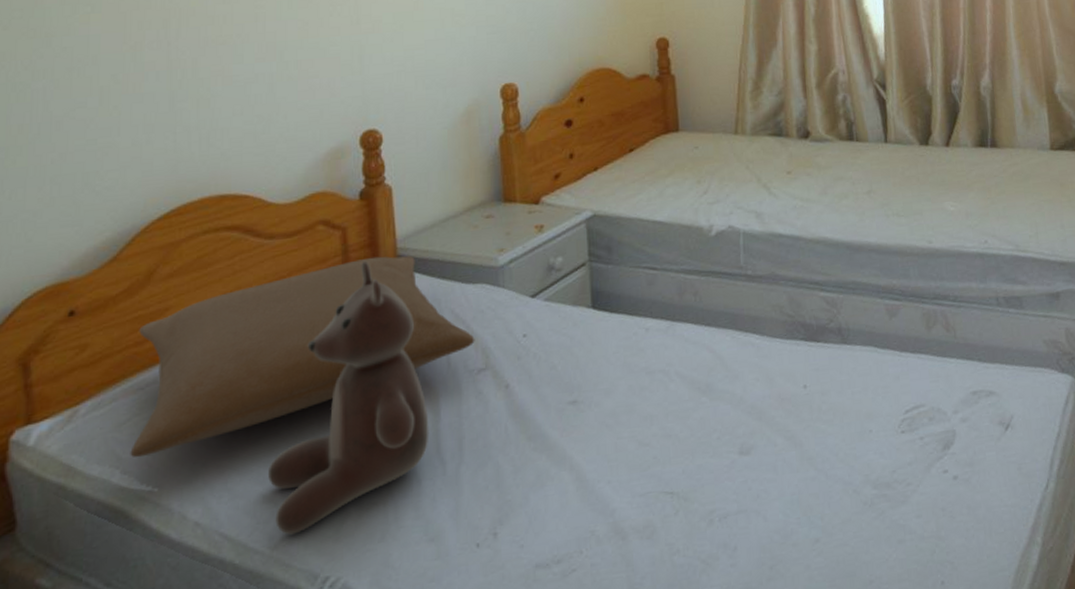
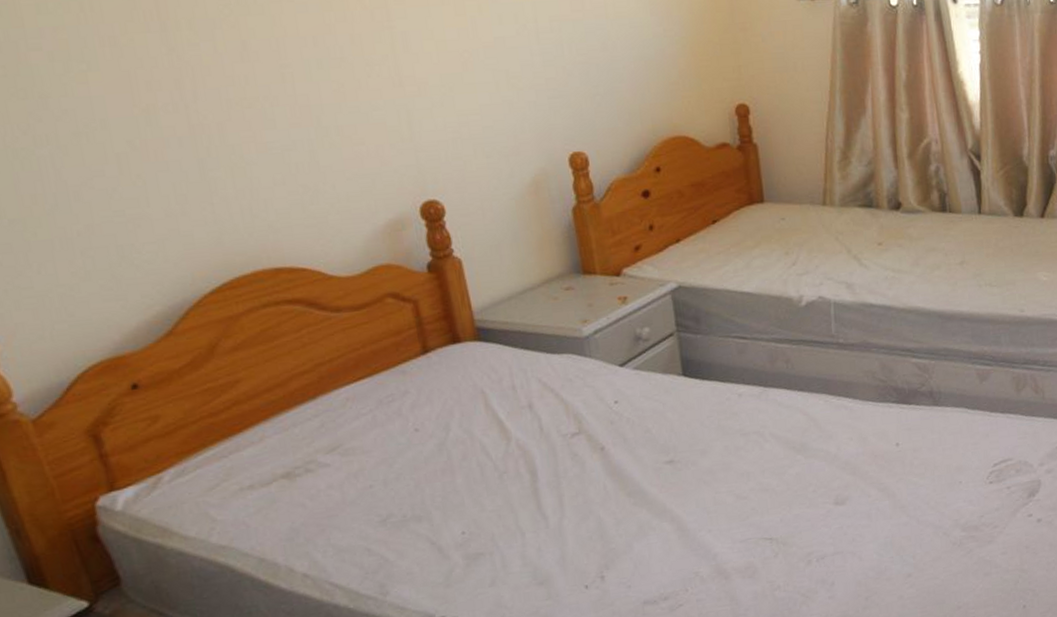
pillow: present [130,256,475,458] -> none [211,327,566,519]
teddy bear: present [267,260,429,535] -> none [369,332,529,583]

